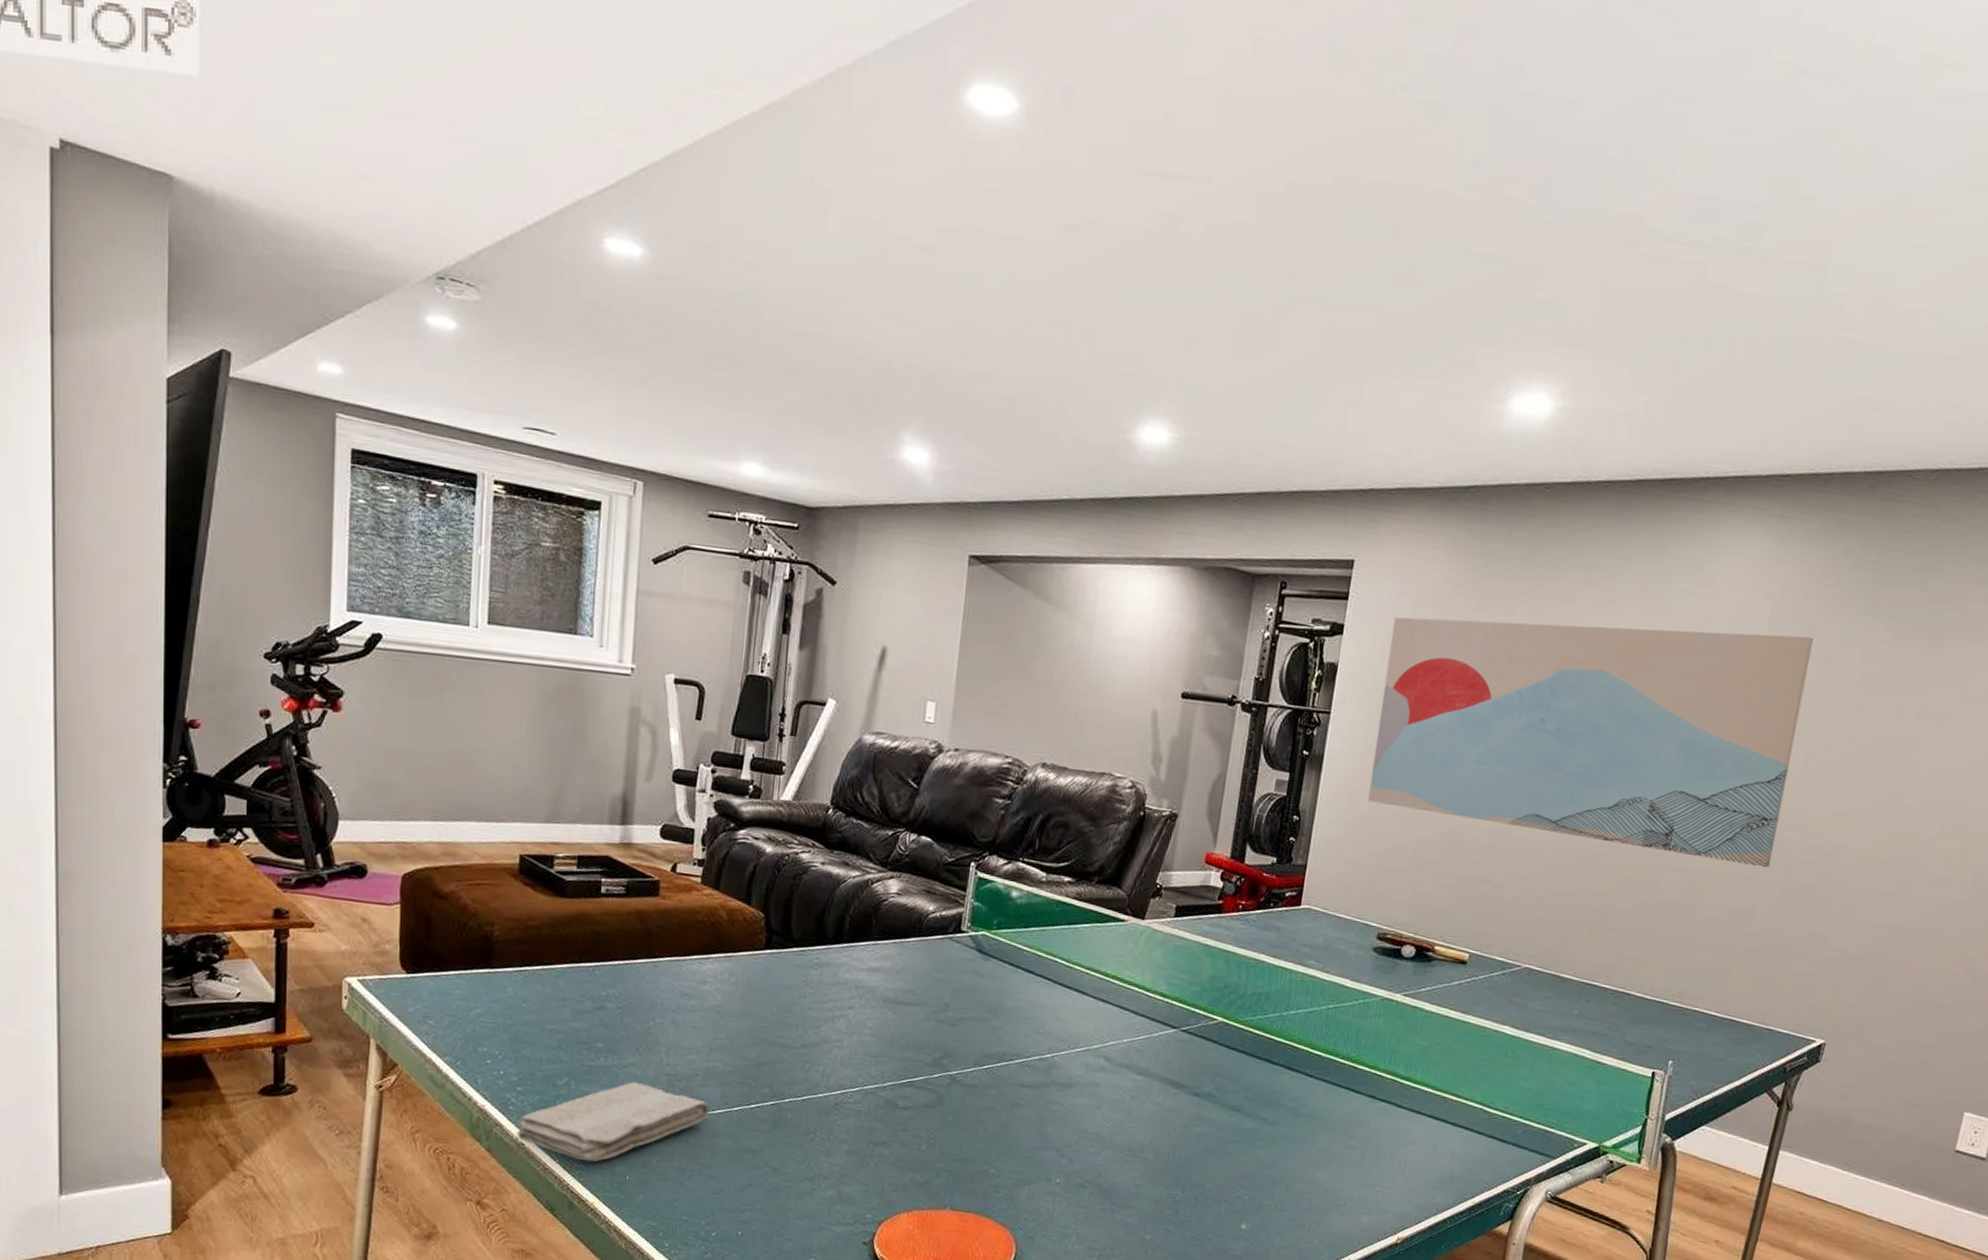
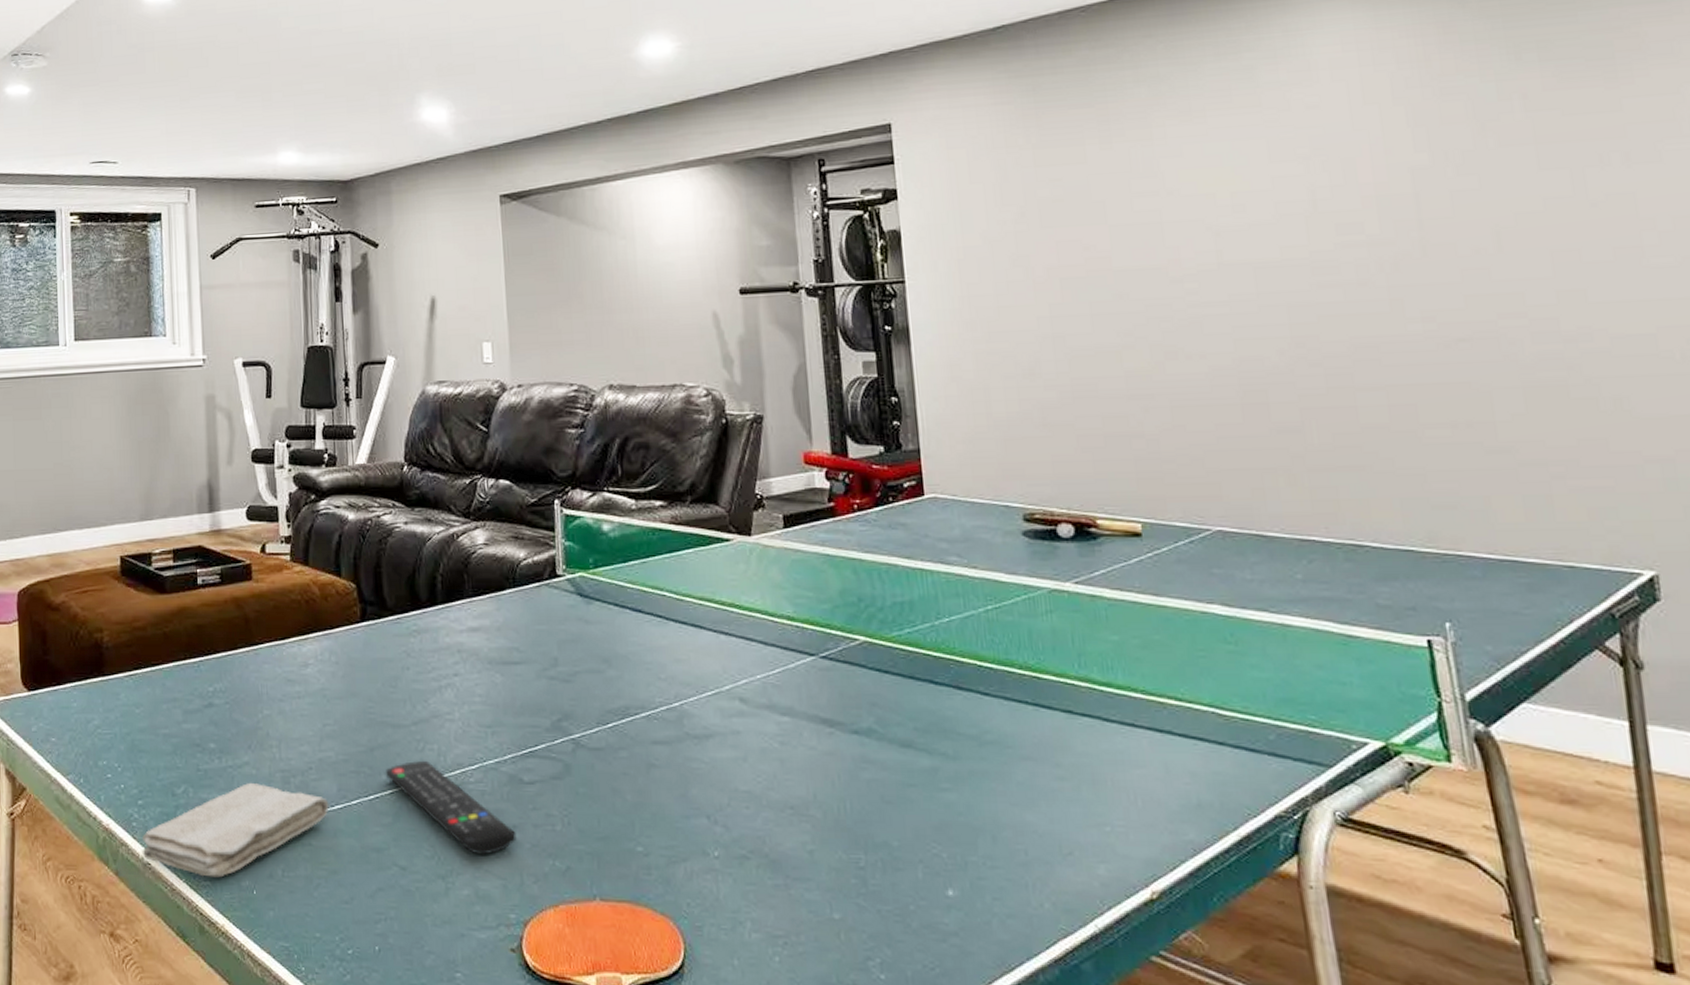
remote control: none [770,1079,884,1164] -> present [386,760,517,855]
wall art: present [1368,617,1813,868] -> none [950,100,1496,370]

